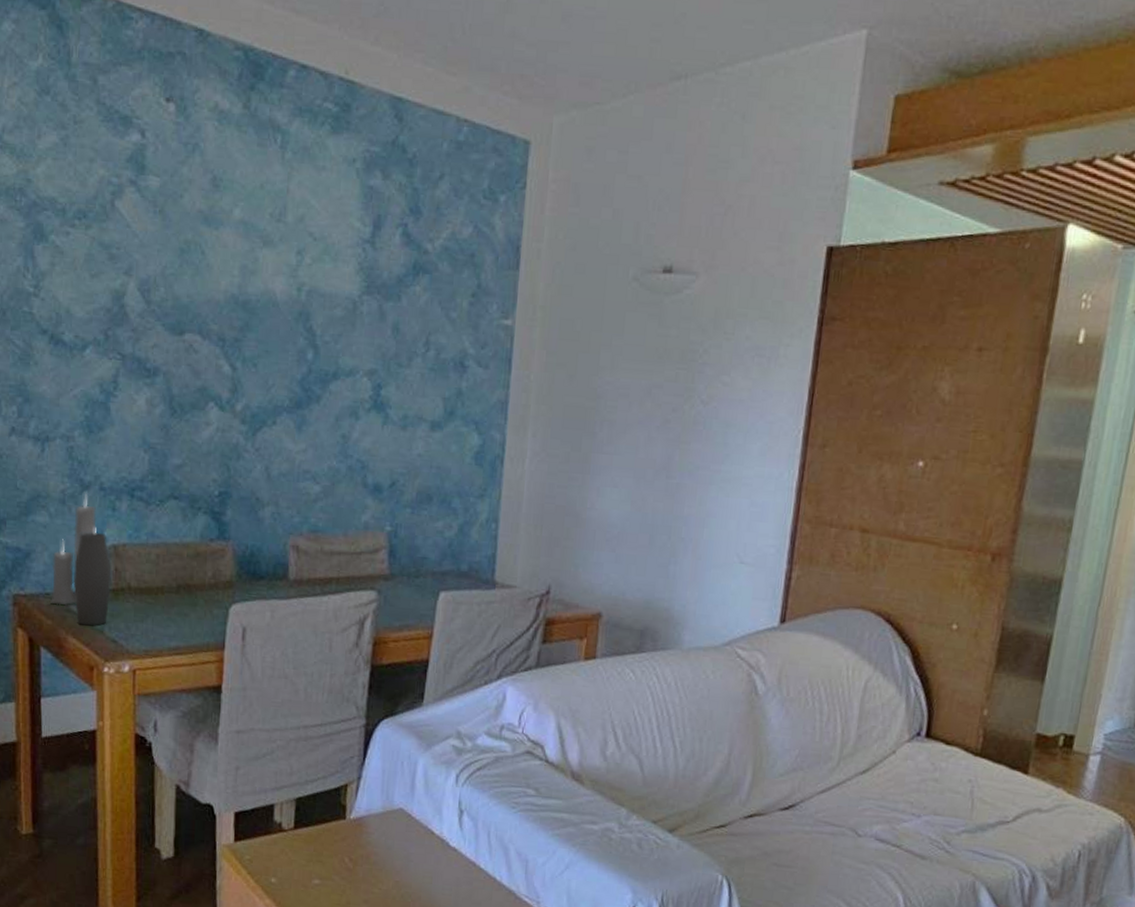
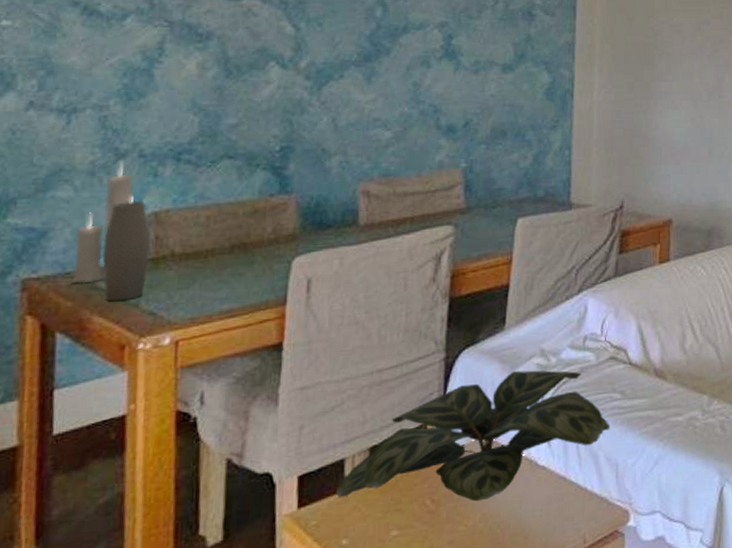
plant: none [265,749,523,869] -> present [335,370,611,502]

